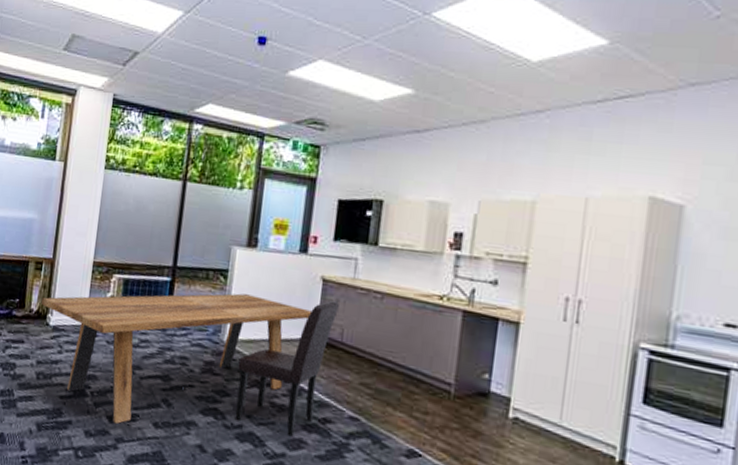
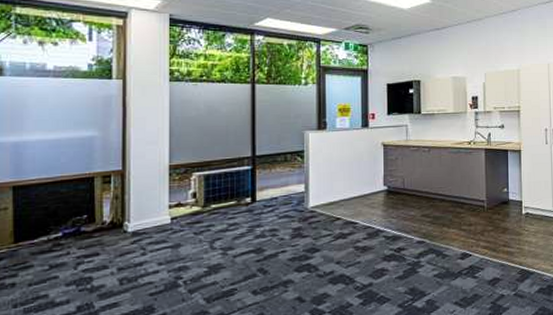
dining table: present [42,293,313,425] -> none [116,167,379,303]
chair: present [235,299,339,437] -> none [323,158,398,269]

